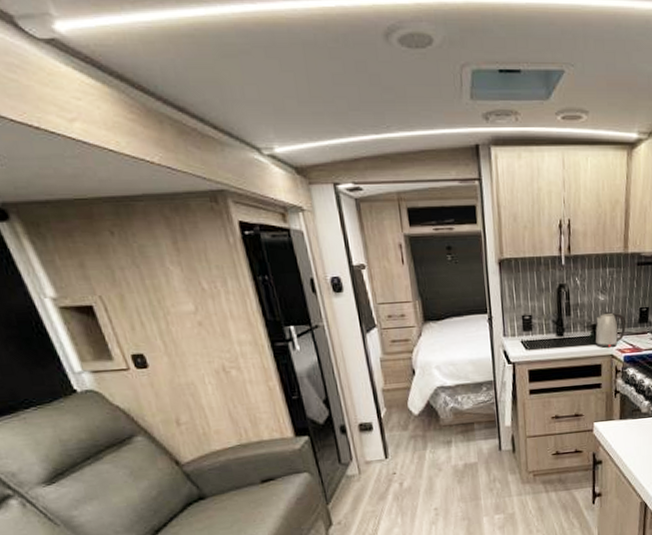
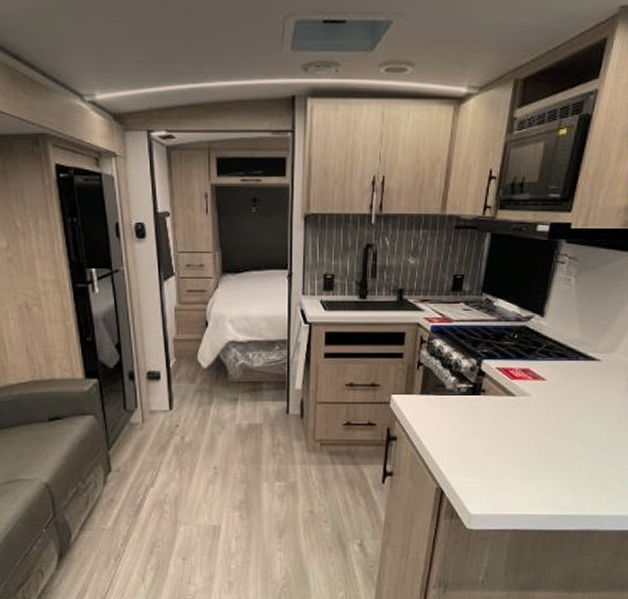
kettle: present [595,311,626,348] -> none [400,276,436,315]

